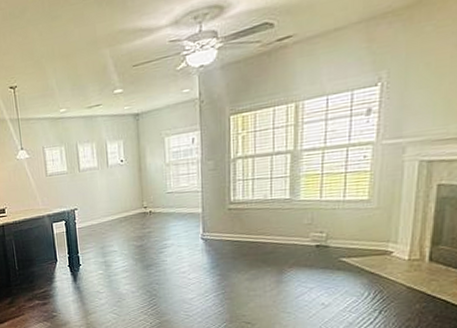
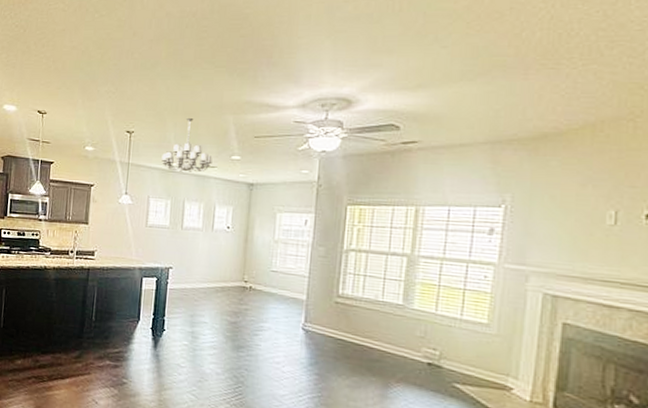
chandelier: none [48,59,97,117] -> present [161,117,213,173]

